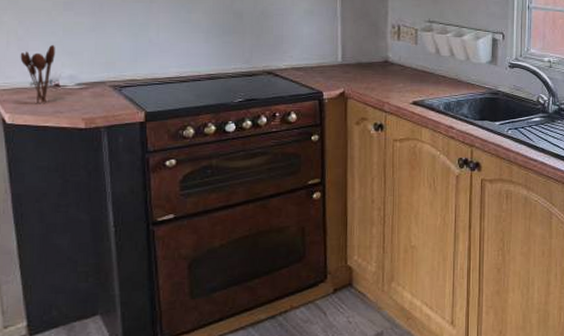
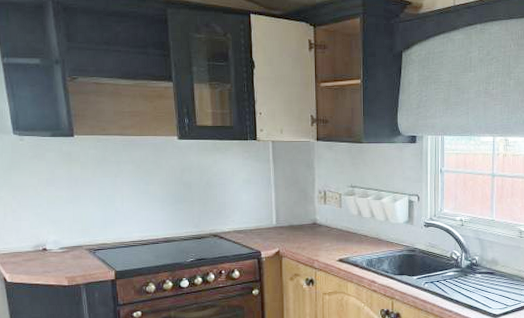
utensil holder: present [20,45,55,104] -> none [15,216,42,266]

